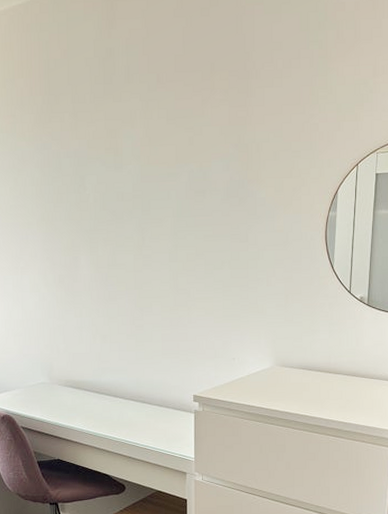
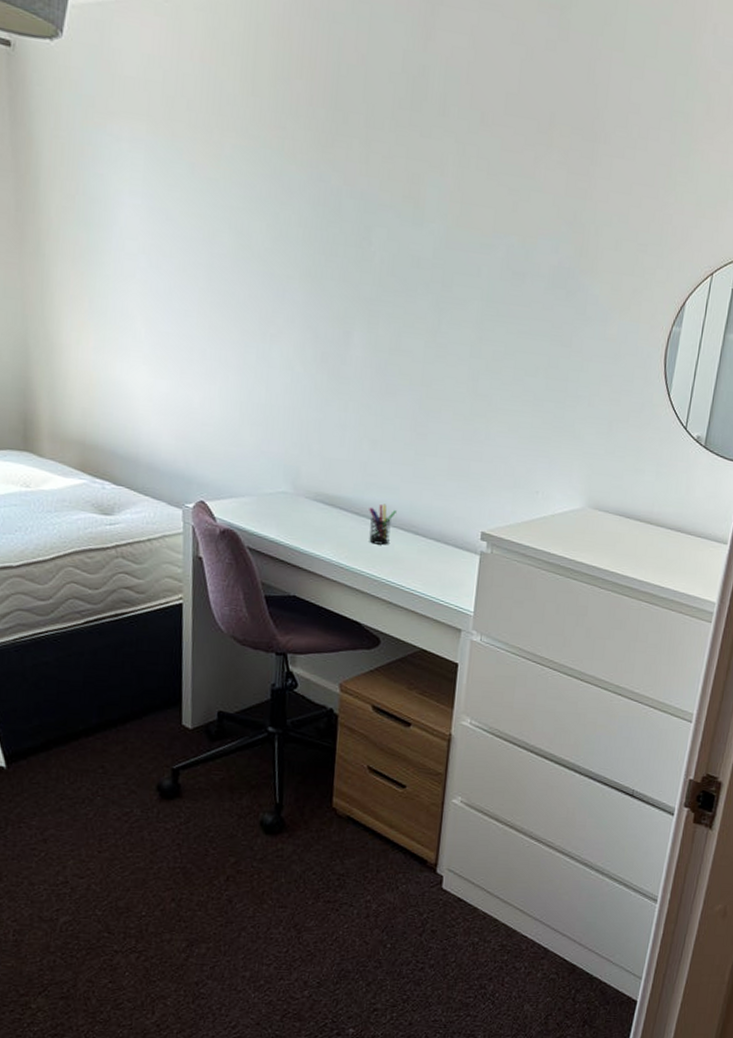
pen holder: none [106,382,127,414] -> present [369,503,396,545]

